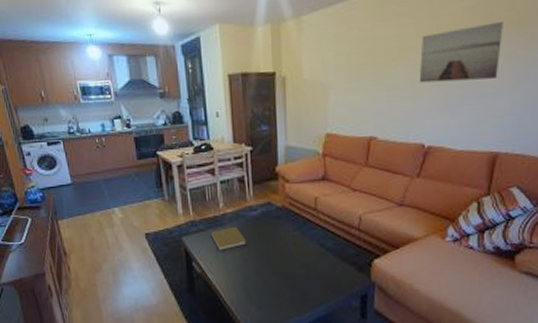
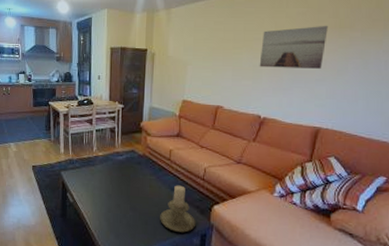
book: present [210,226,247,251] -> none [84,167,112,186]
candle holder: none [309,239,354,295] -> present [160,185,196,233]

